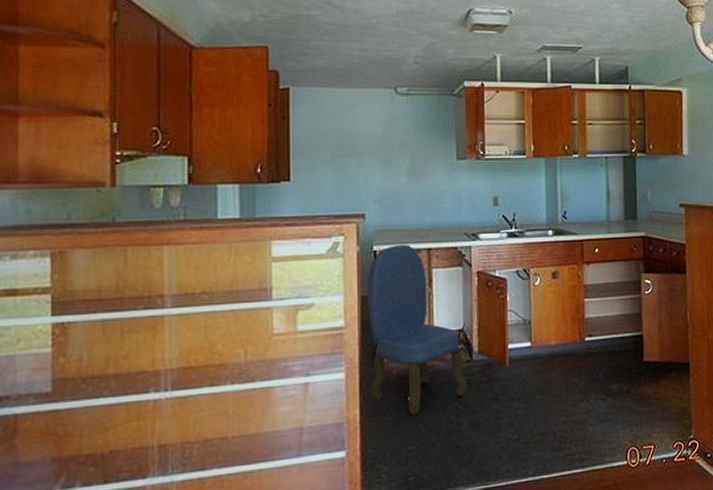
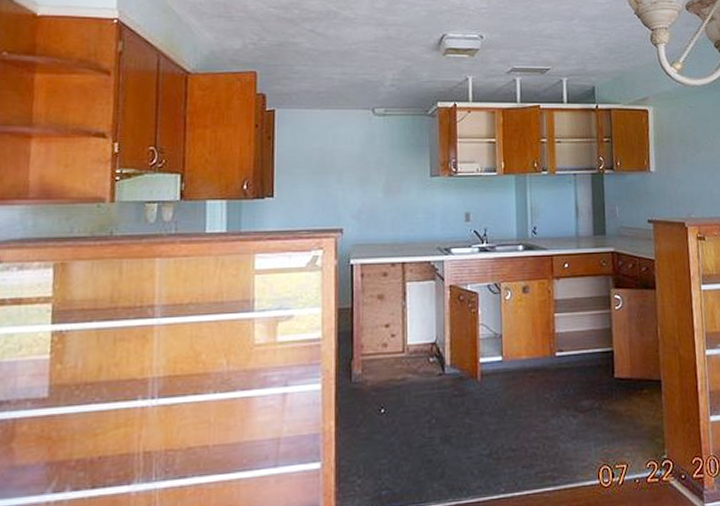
dining chair: present [367,244,467,416] -> none [343,258,439,429]

